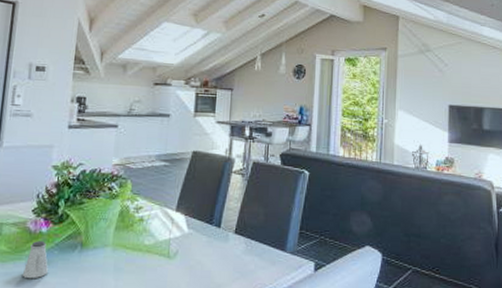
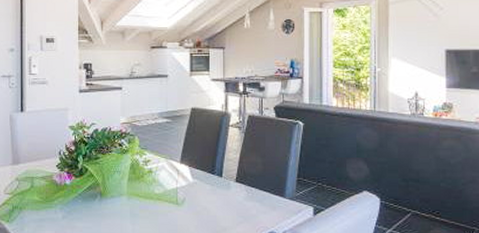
saltshaker: present [22,241,48,279] -> none [54,192,74,224]

